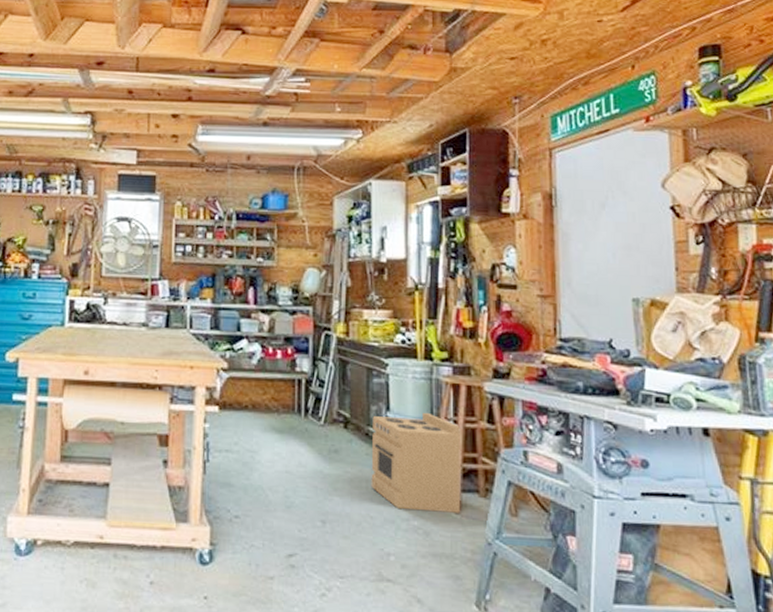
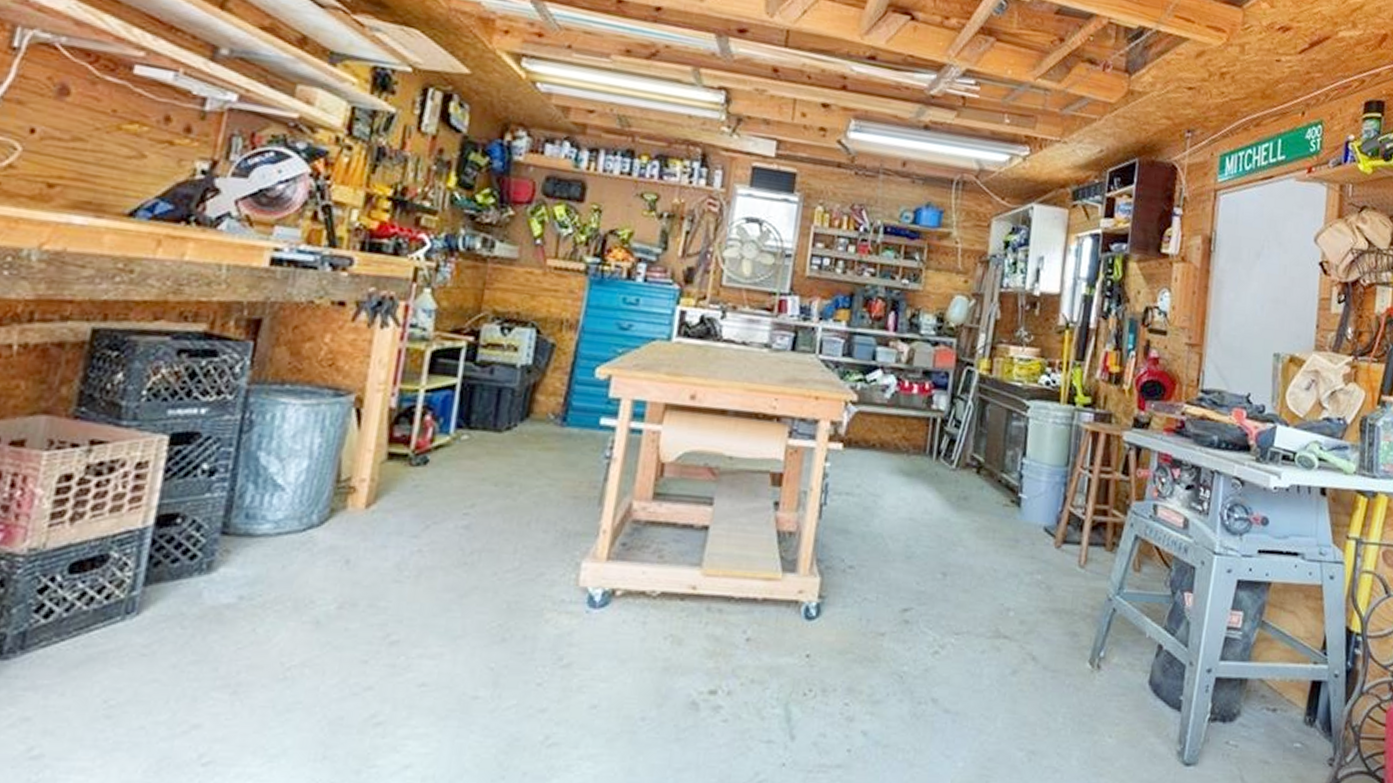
cardboard box: present [371,412,461,513] -> none [998,460,1095,567]

